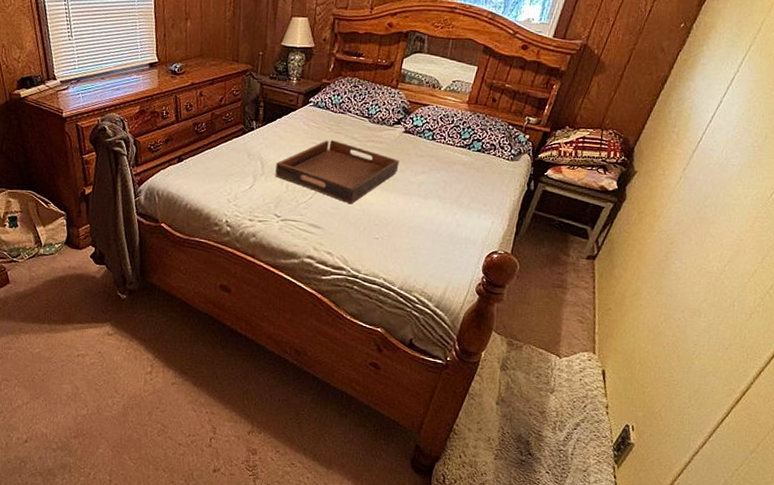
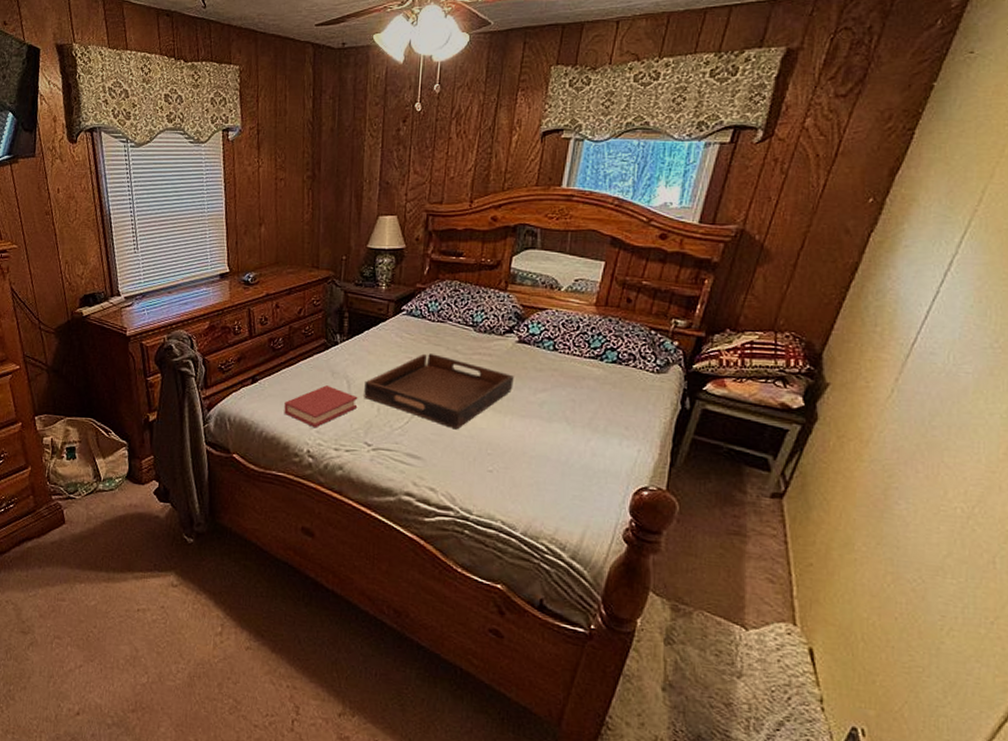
book: none [206,165,270,202] -> present [284,385,358,428]

